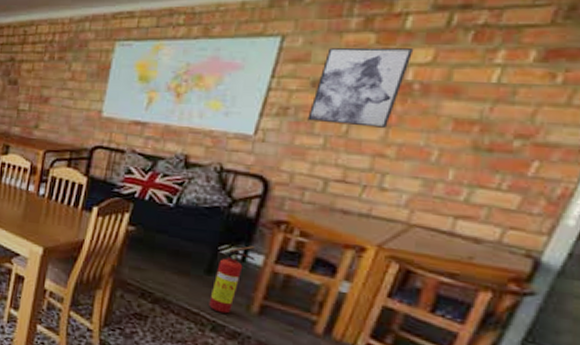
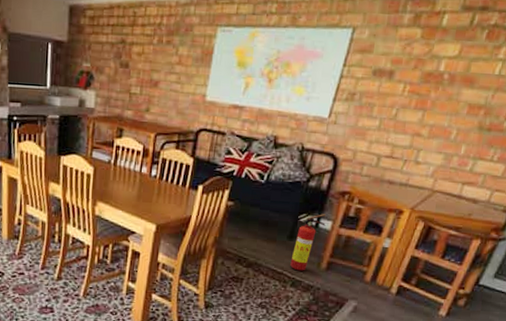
wall art: present [307,47,414,128] -> none [368,40,447,111]

